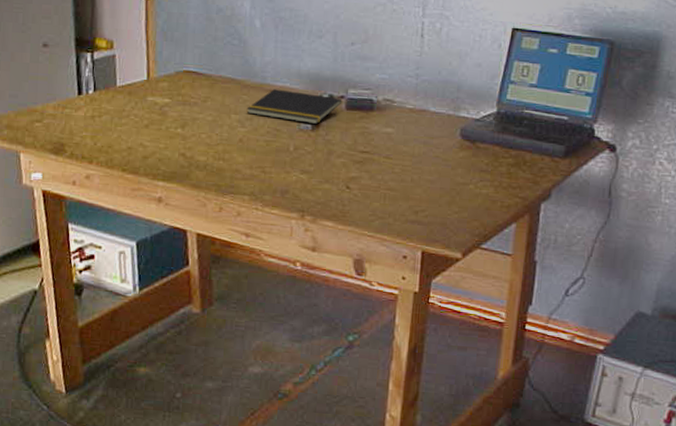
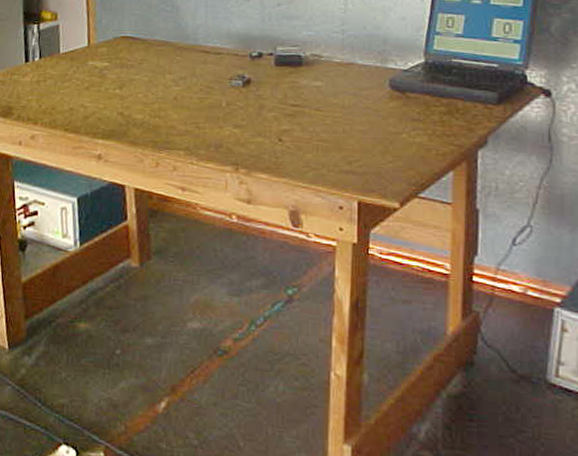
notepad: present [246,89,343,125] -> none [180,49,271,81]

